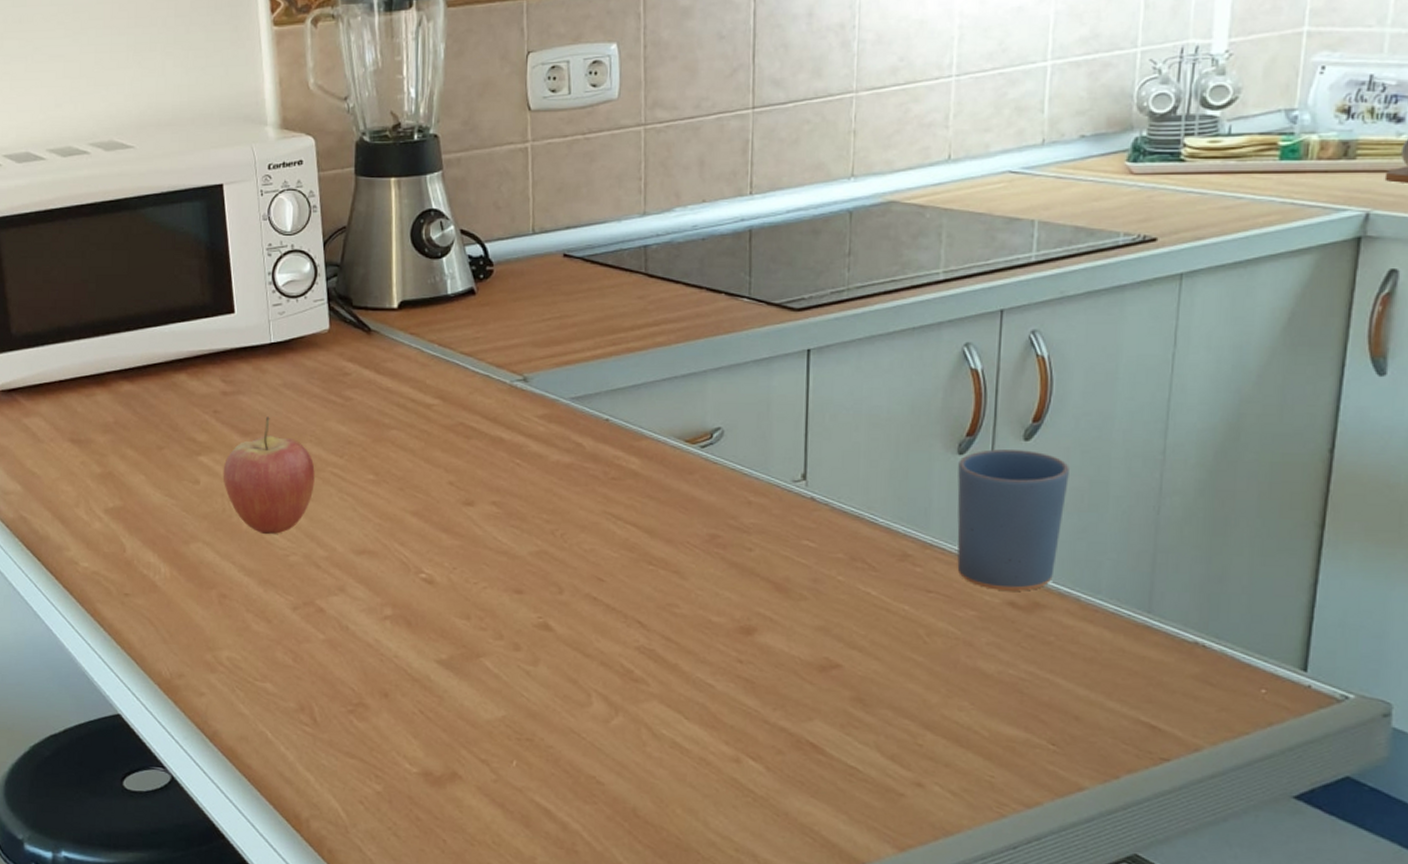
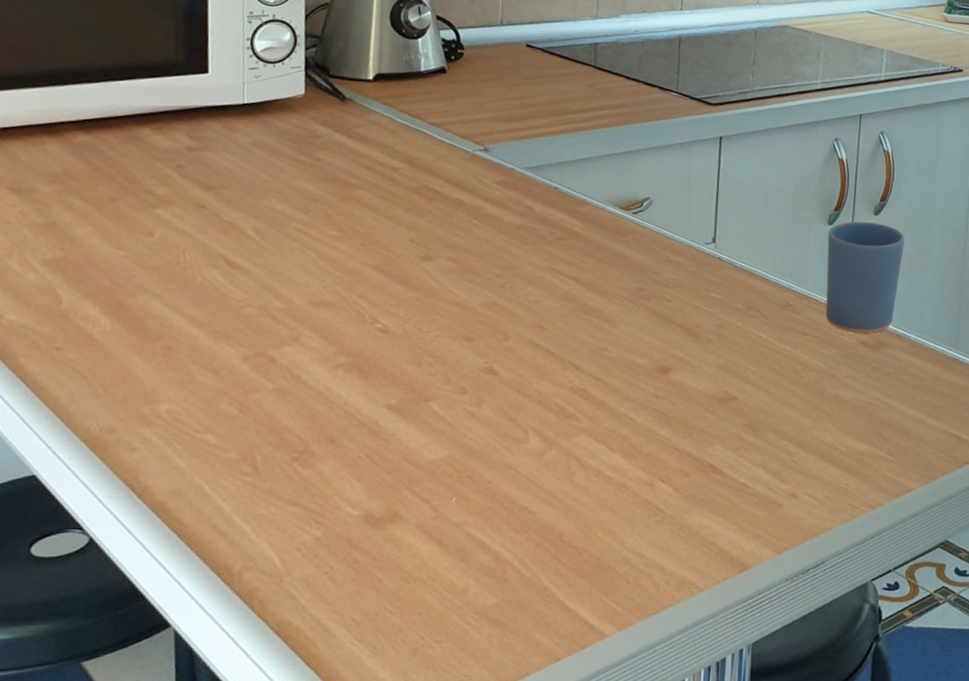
fruit: present [223,417,315,535] -> none [180,173,279,287]

